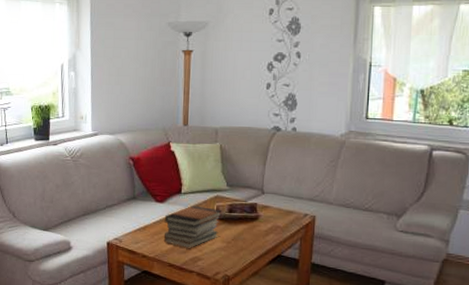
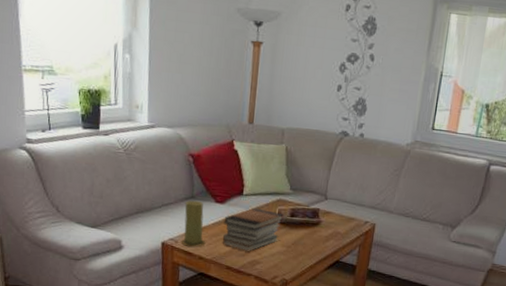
candle: none [124,200,148,246] -> present [181,200,206,247]

